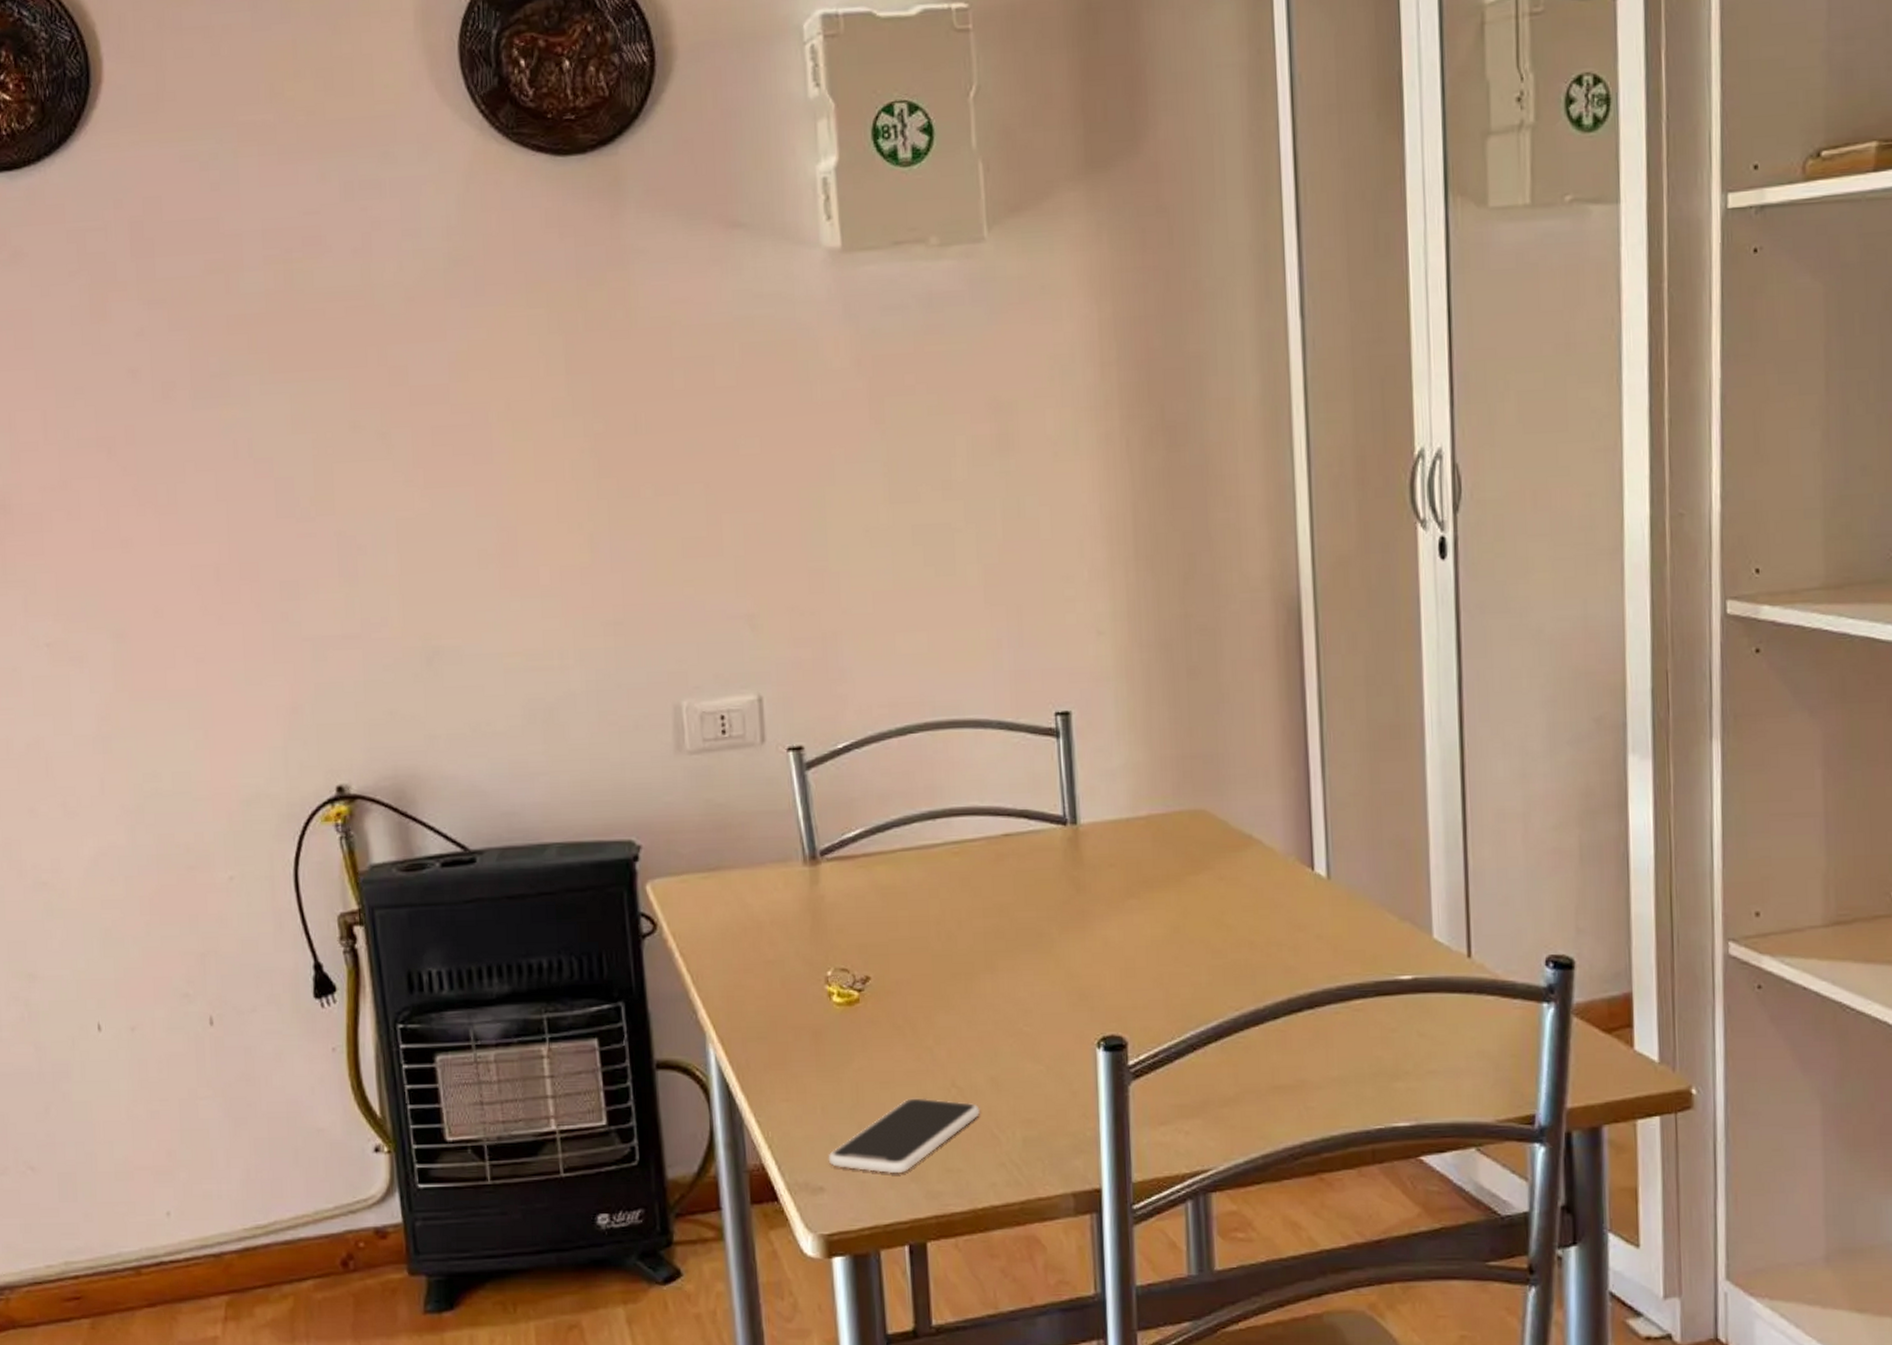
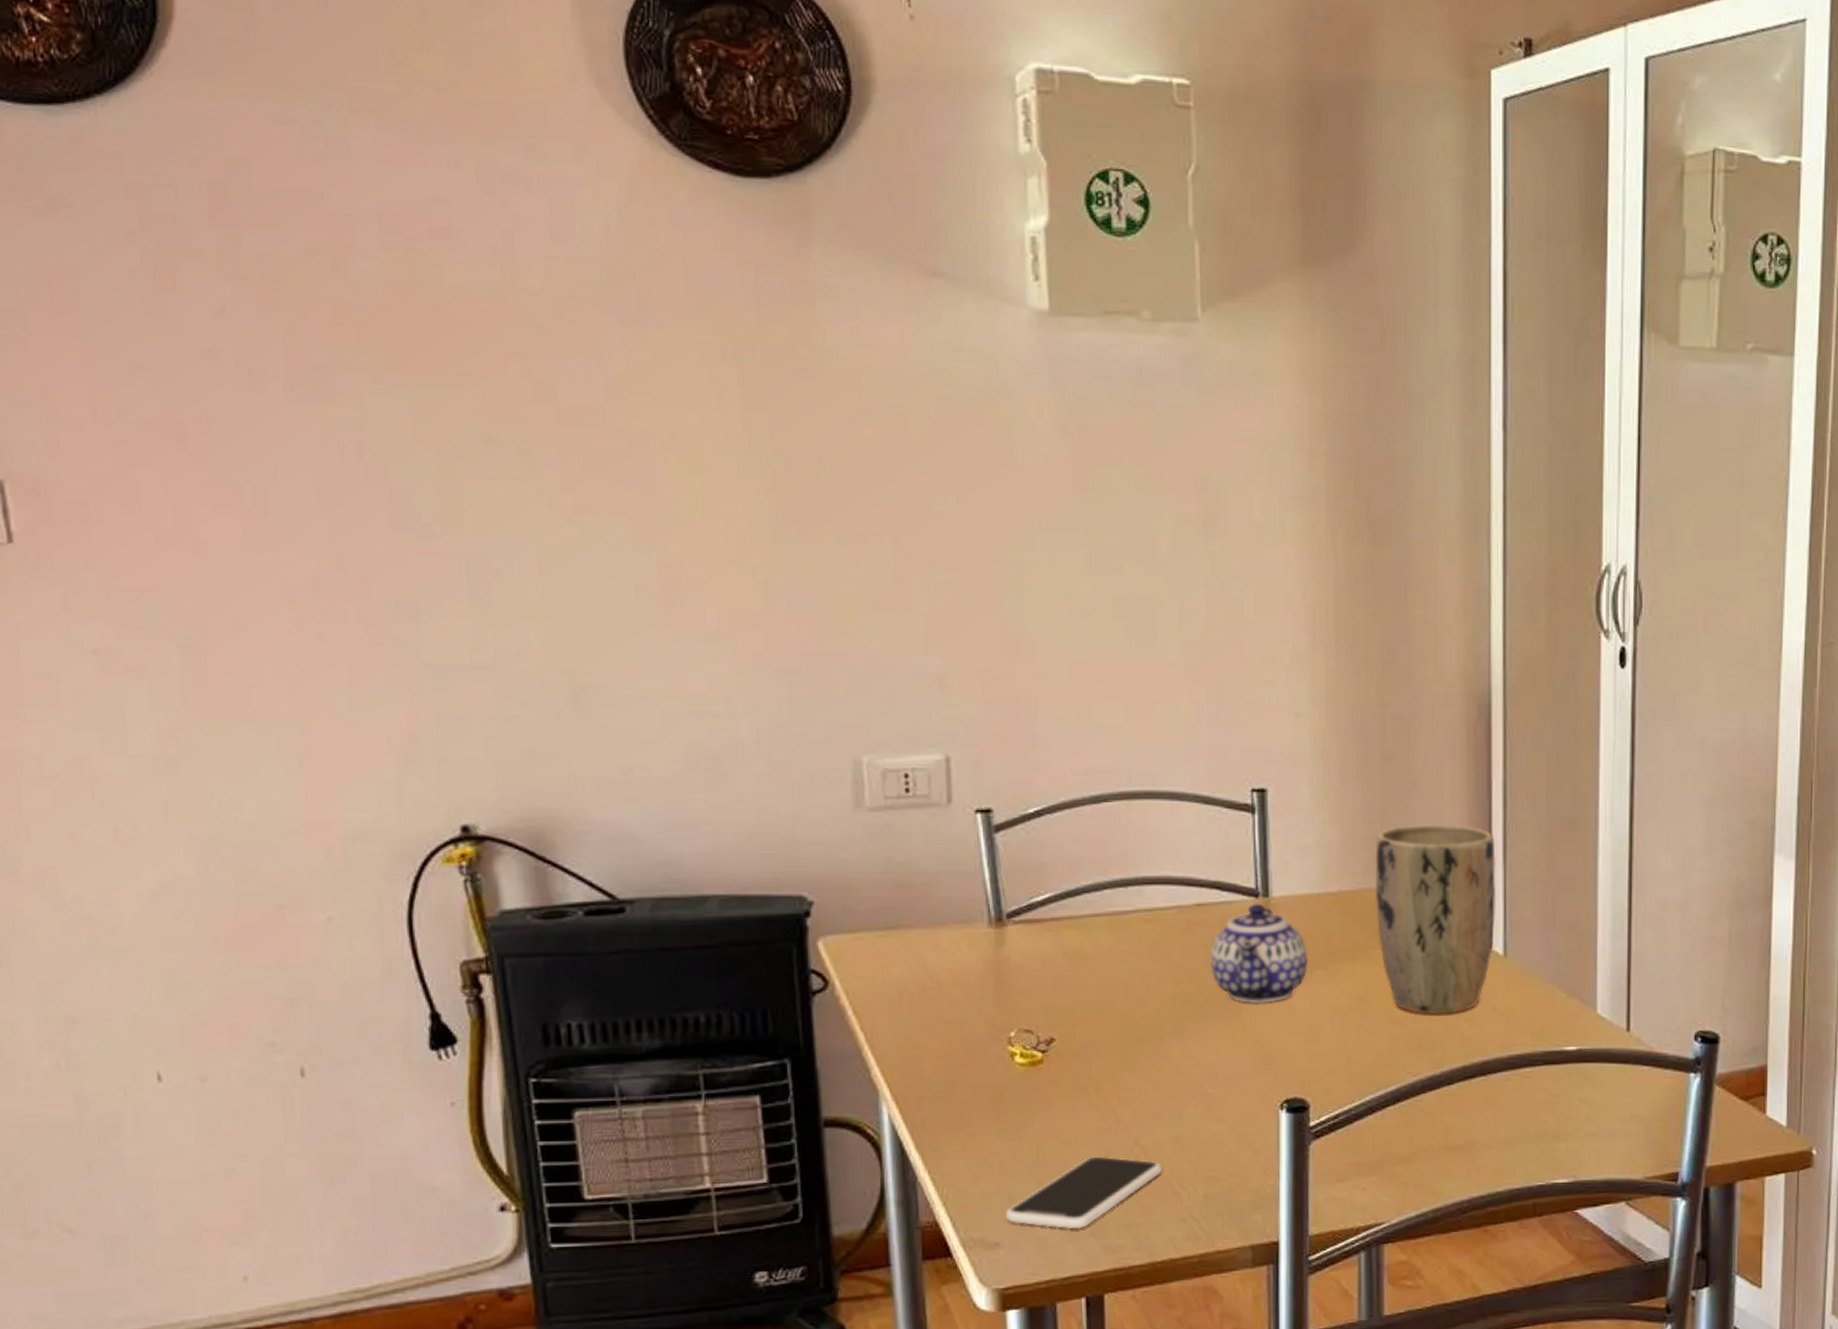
teapot: none [1020,831,1120,937] -> present [1210,903,1308,1004]
plant pot: none [1185,740,1316,944] -> present [1375,824,1497,1014]

